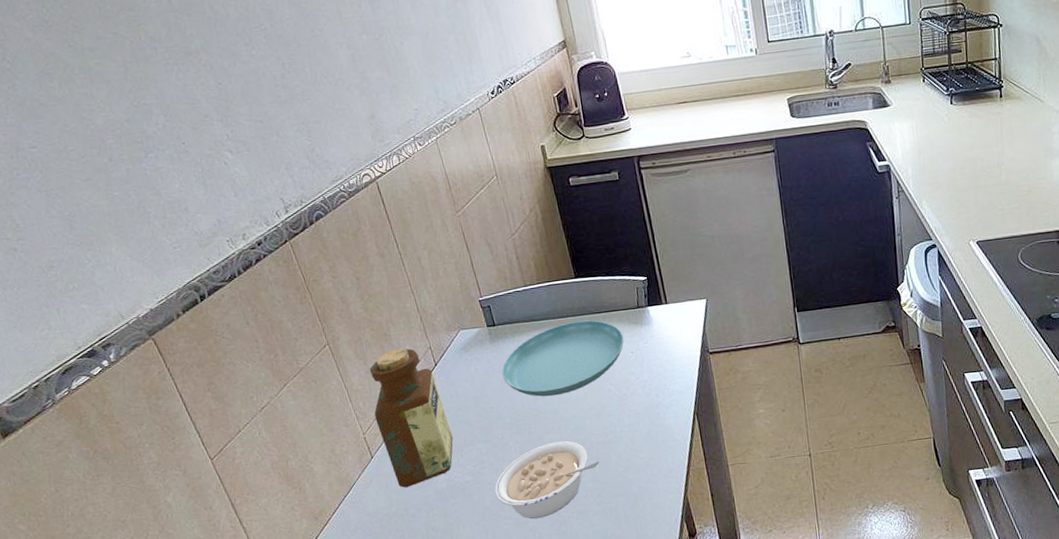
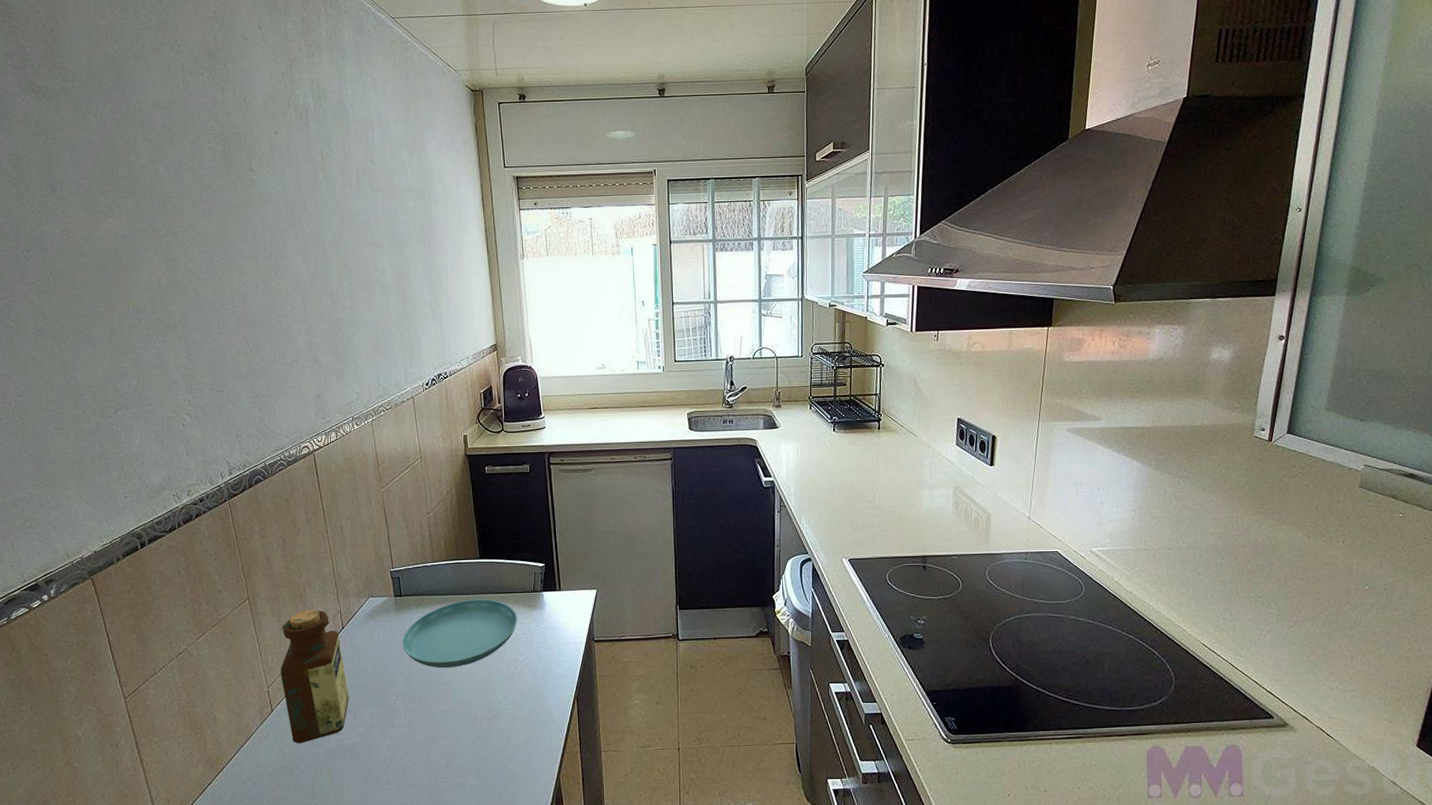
legume: present [495,441,600,519] -> none [381,712,482,787]

